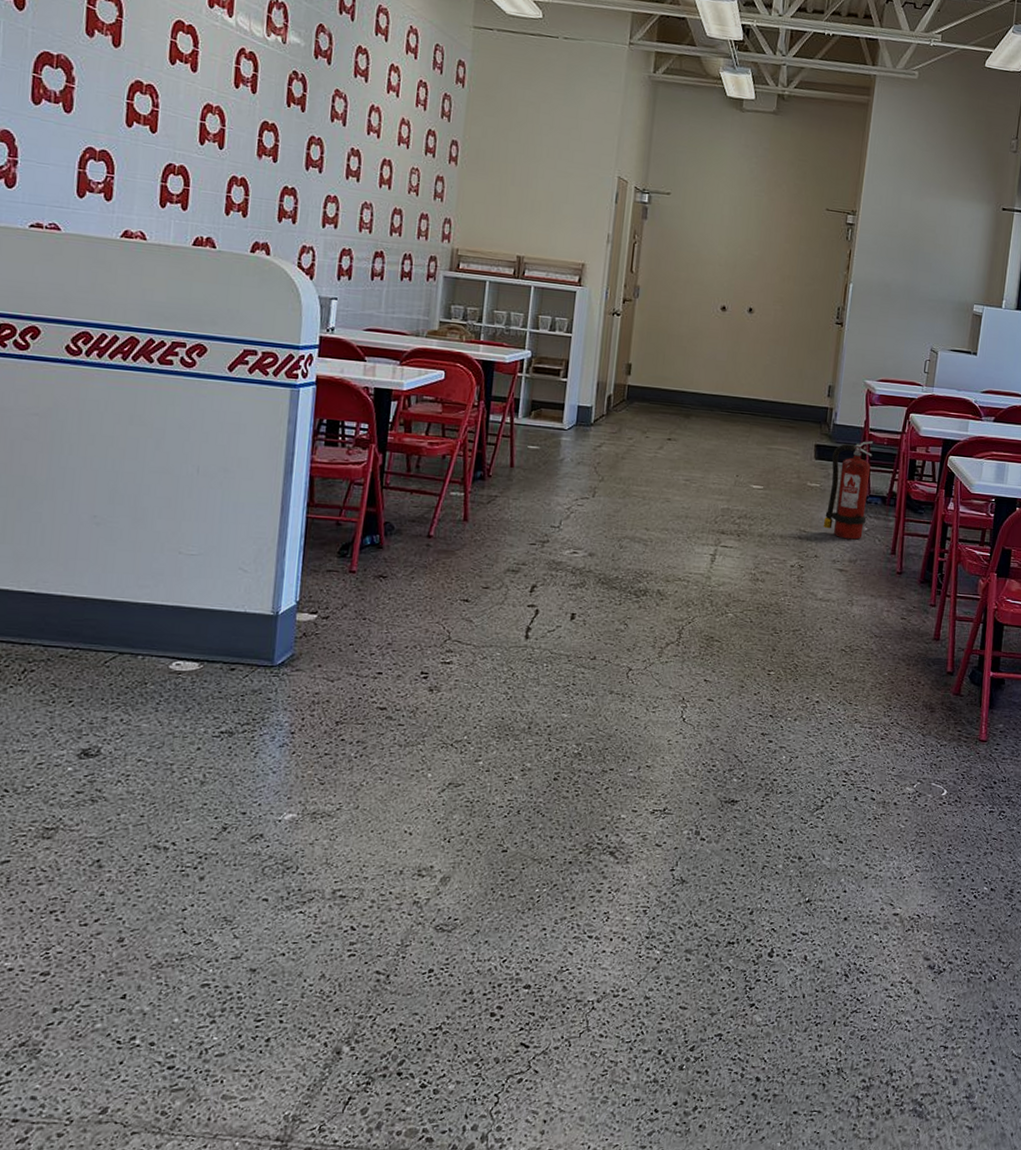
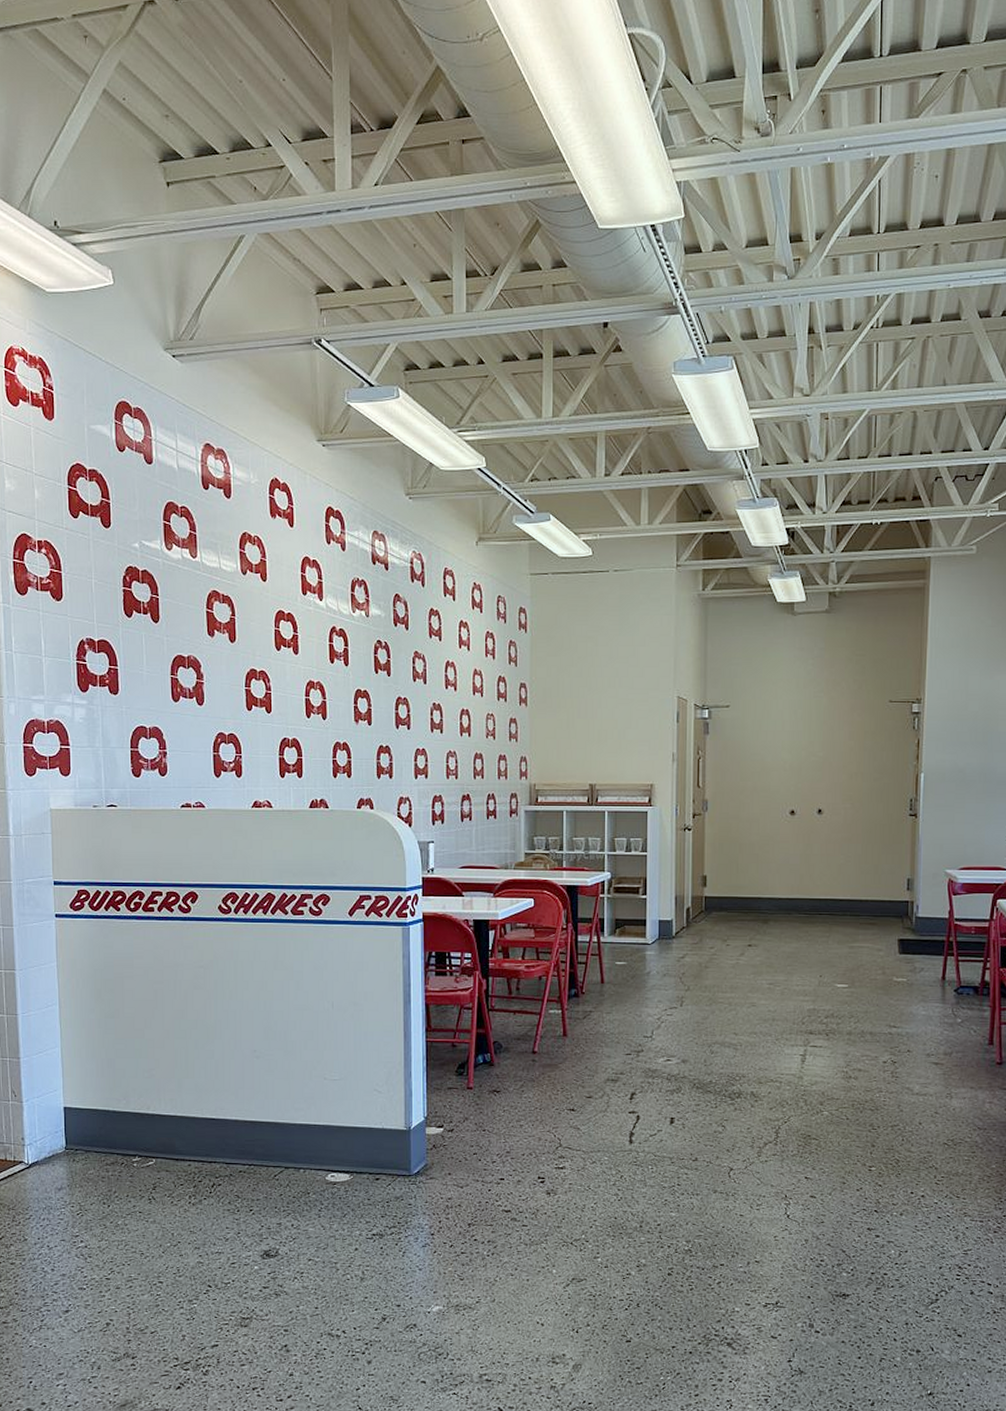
fire extinguisher: present [823,441,874,540] -> none [913,931,960,1032]

